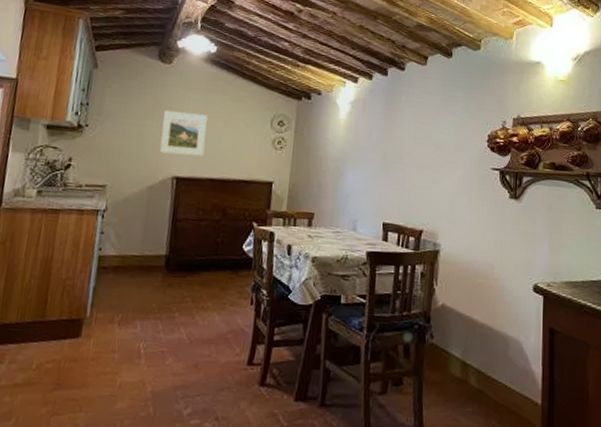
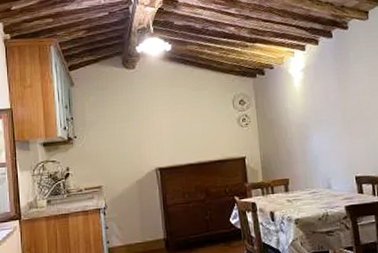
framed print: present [159,109,208,157] -> none [136,108,179,149]

